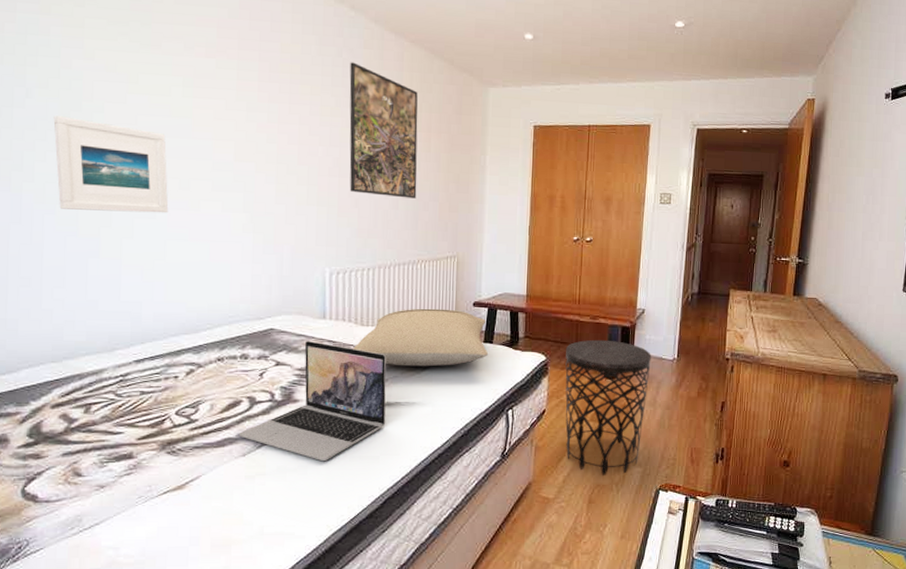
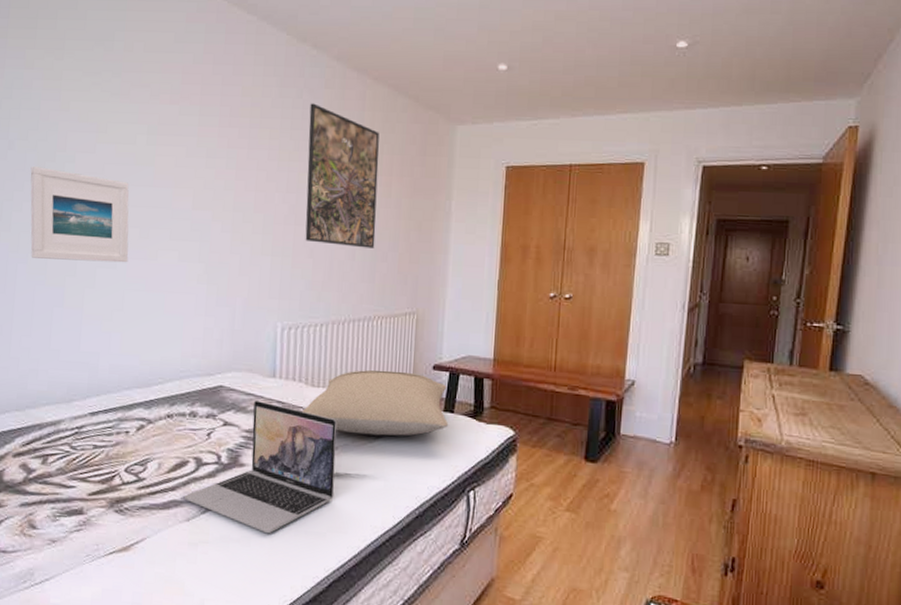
side table: present [565,339,651,475] -> none [536,414,642,578]

